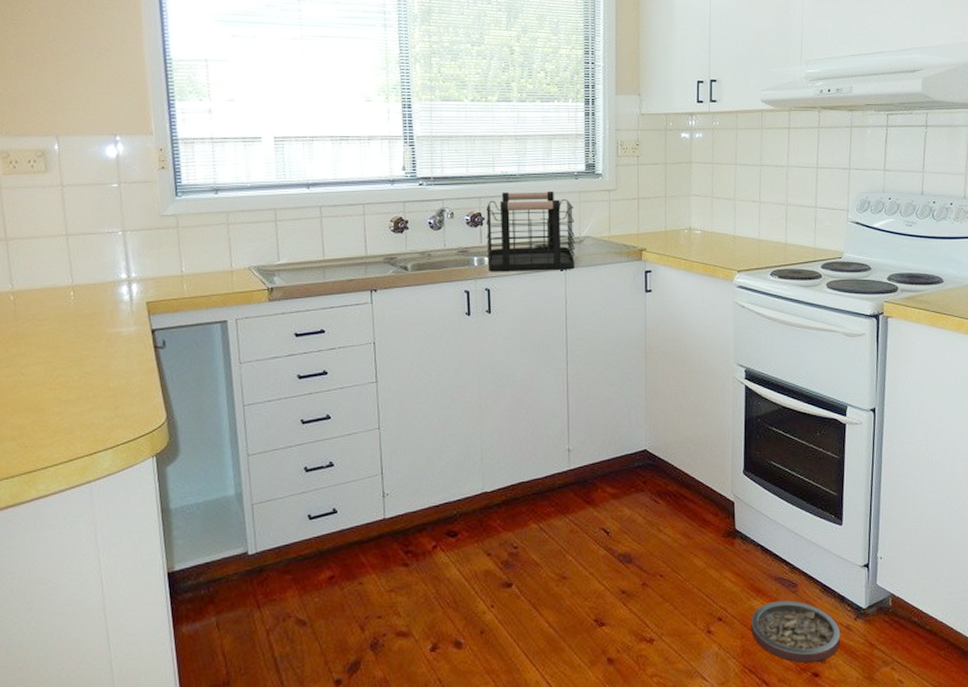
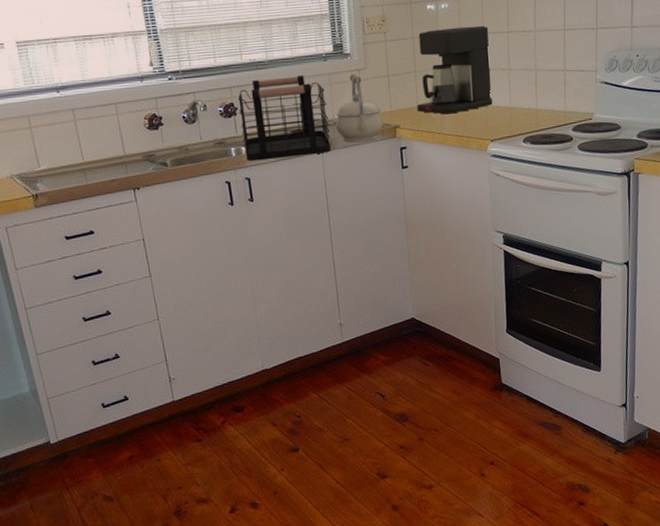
kettle: none [582,194,629,262] -> present [335,74,383,143]
coffee maker: none [665,156,742,241] -> present [417,25,493,115]
pet bowl: present [751,600,841,663] -> none [520,441,603,495]

